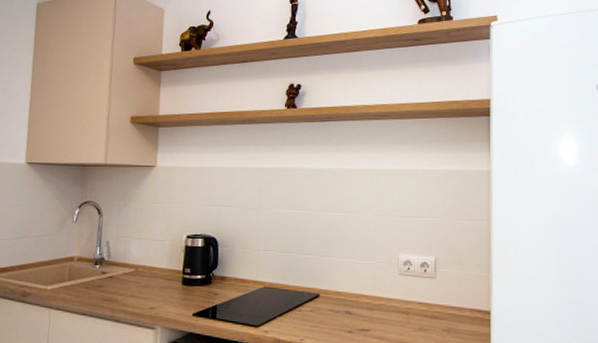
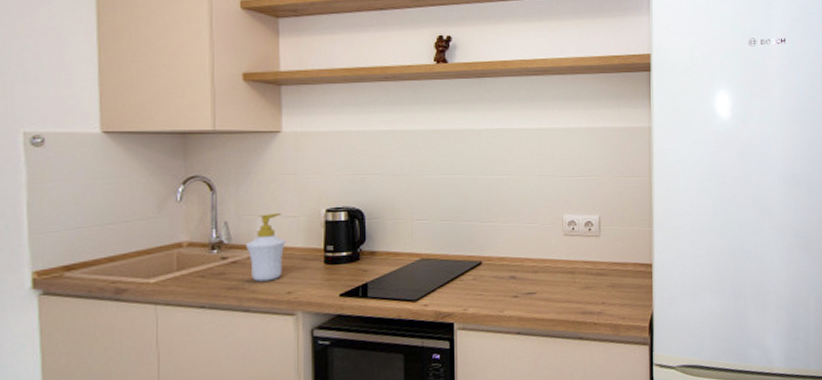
soap bottle: none [120,236,153,296] -> present [245,212,286,282]

